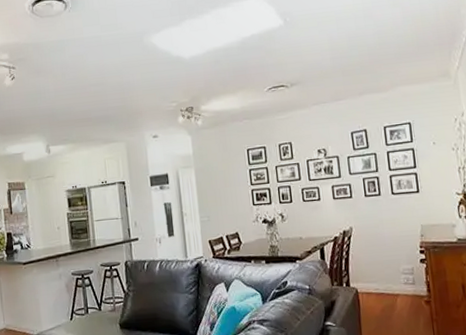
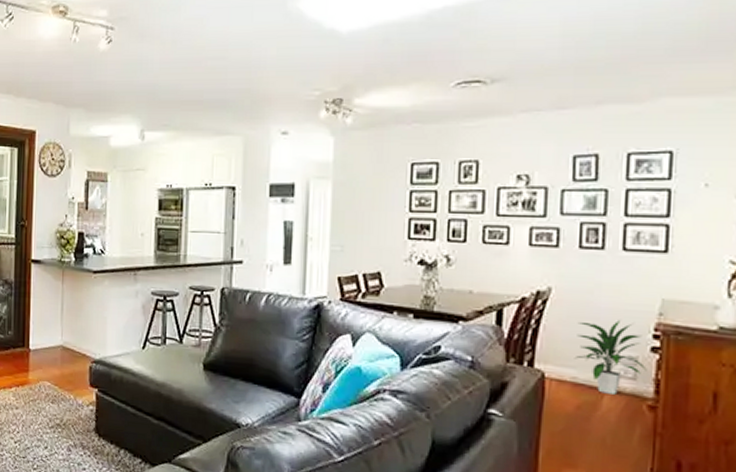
indoor plant: none [372,244,420,298] -> present [574,320,647,395]

